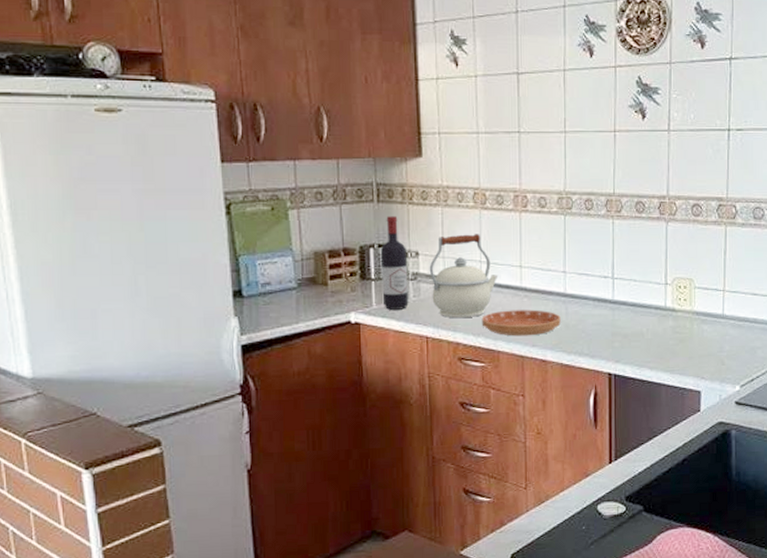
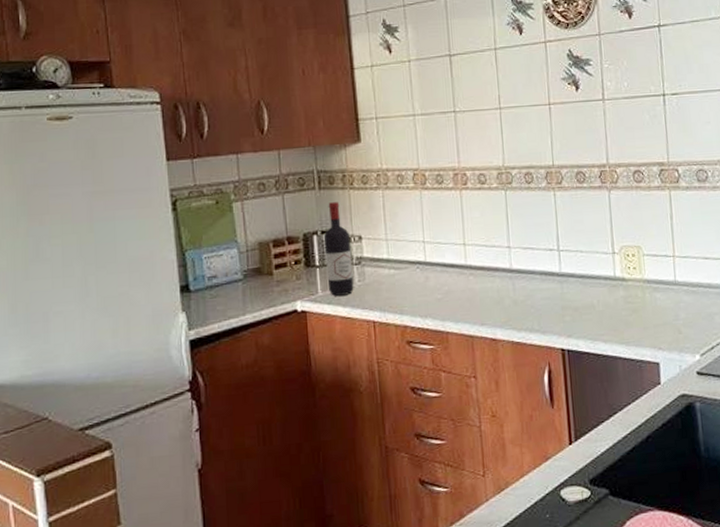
kettle: present [429,234,498,318] -> none [372,214,443,301]
saucer: present [481,309,561,337] -> none [428,287,509,316]

